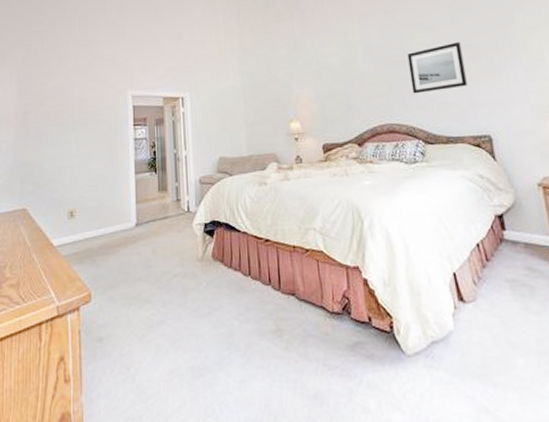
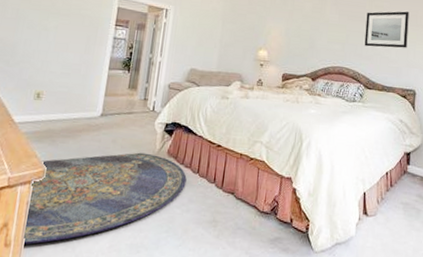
rug: none [80,260,239,378] -> present [24,152,187,245]

